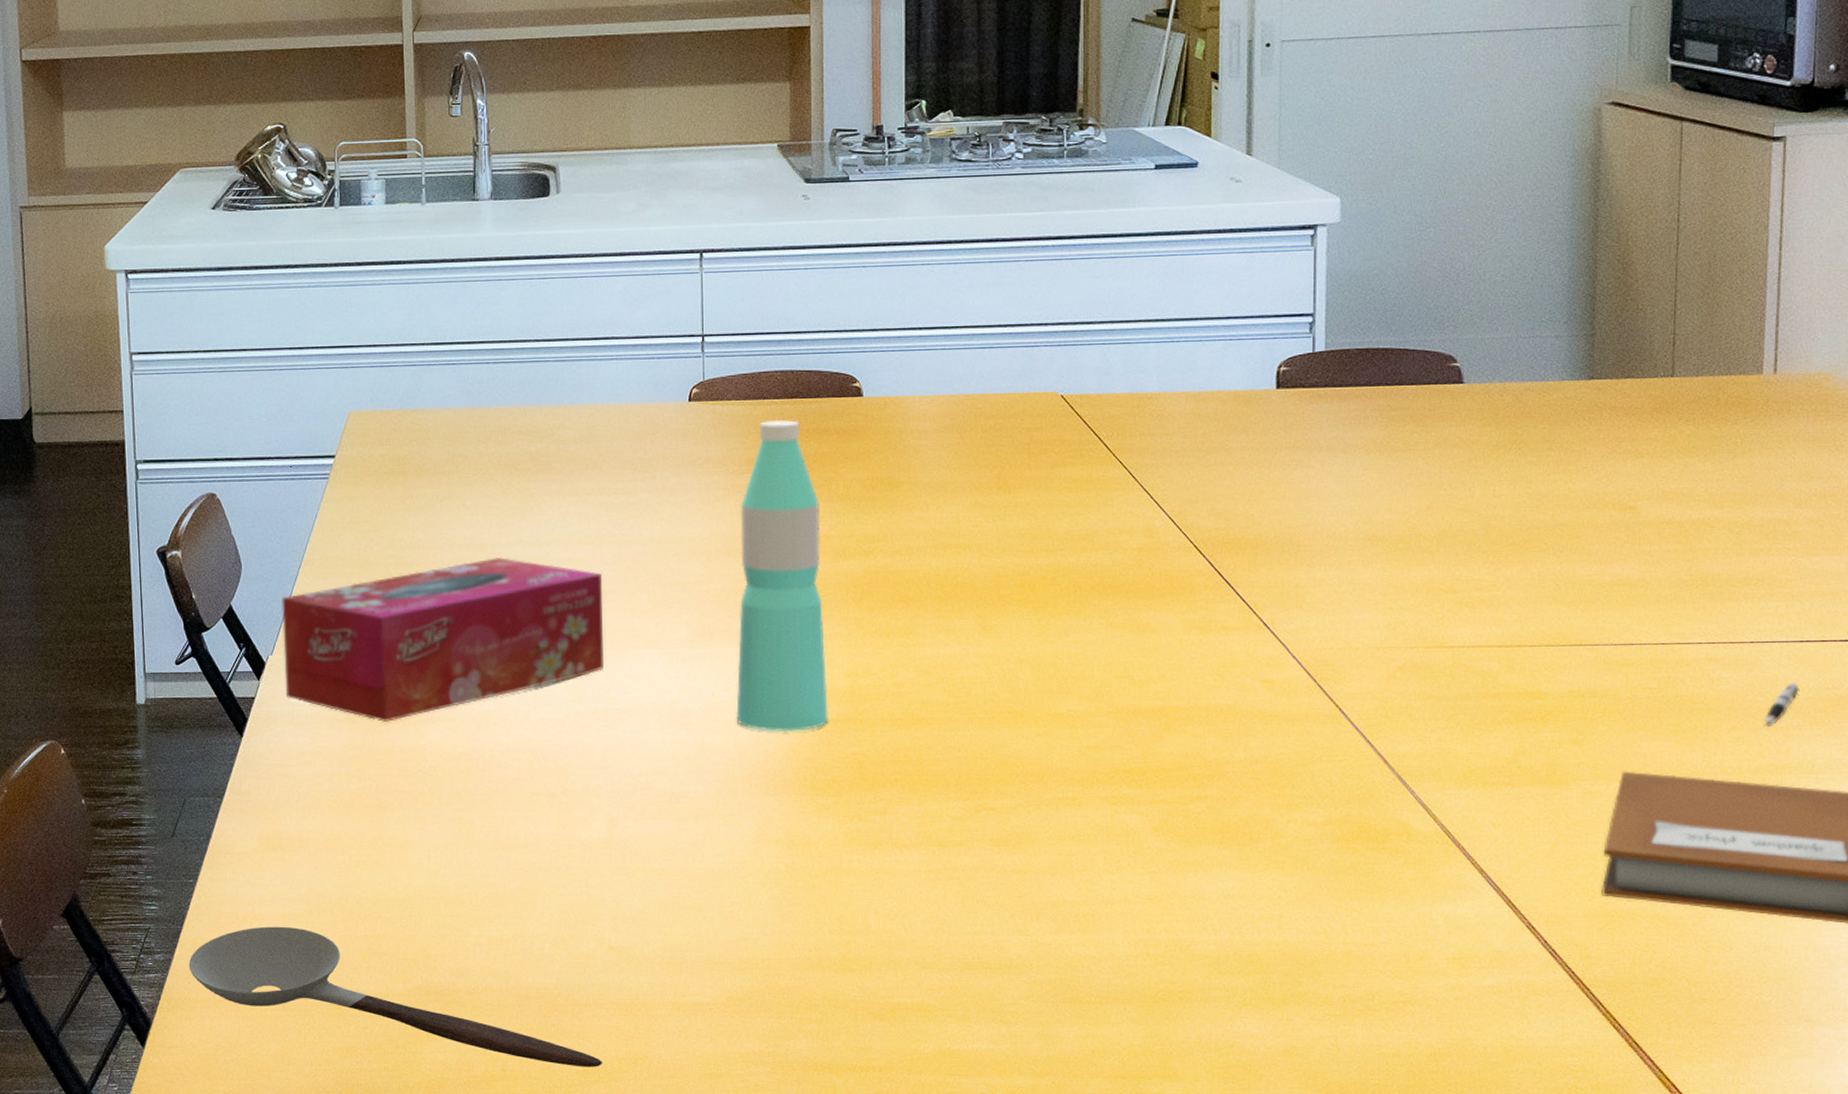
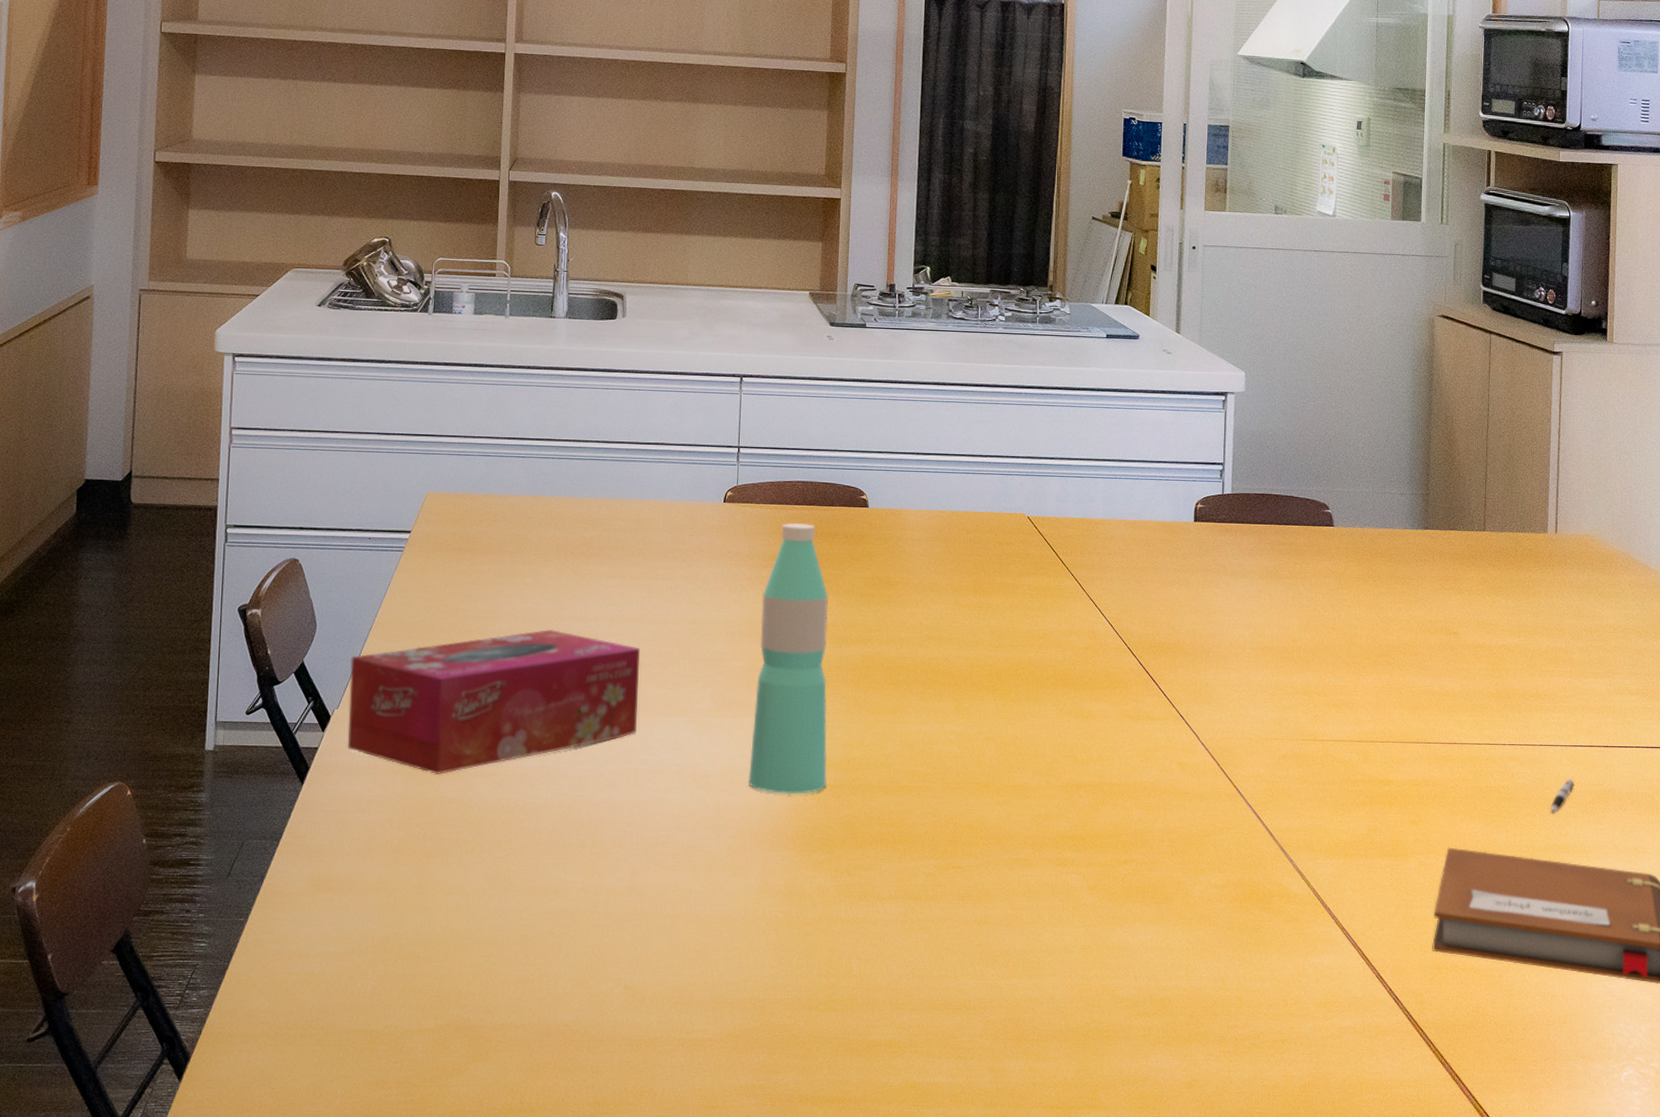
spoon: present [188,926,602,1067] -> none [232,964,612,1100]

